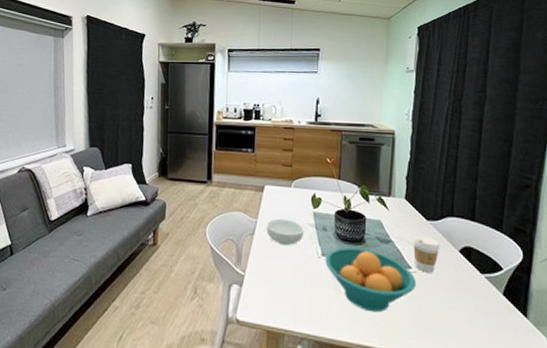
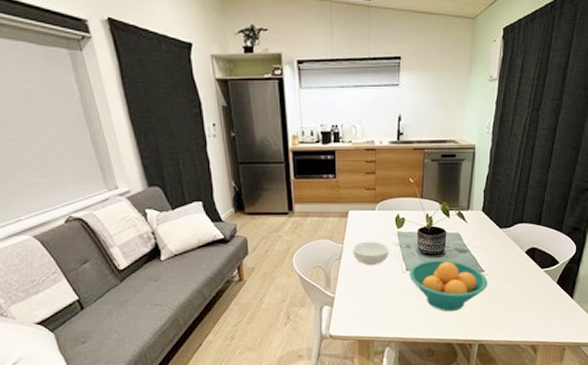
coffee cup: present [413,235,440,273] -> none [487,242,510,274]

